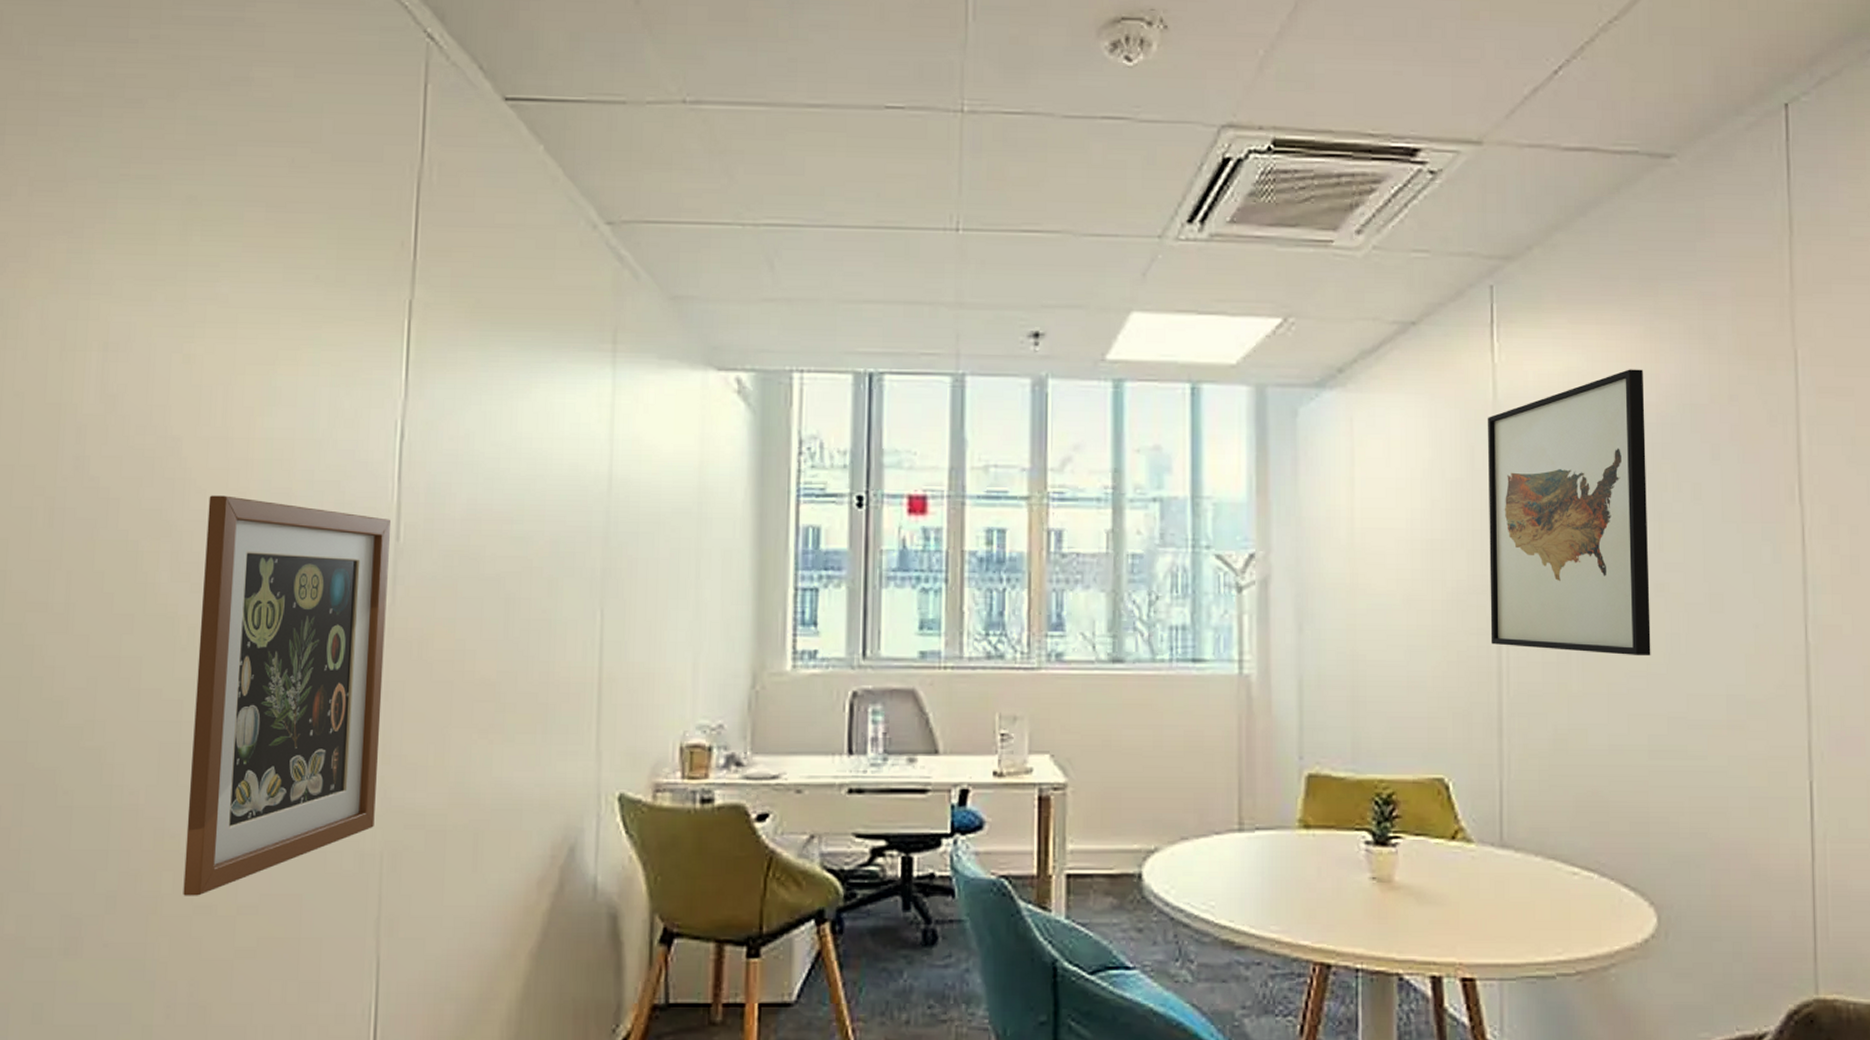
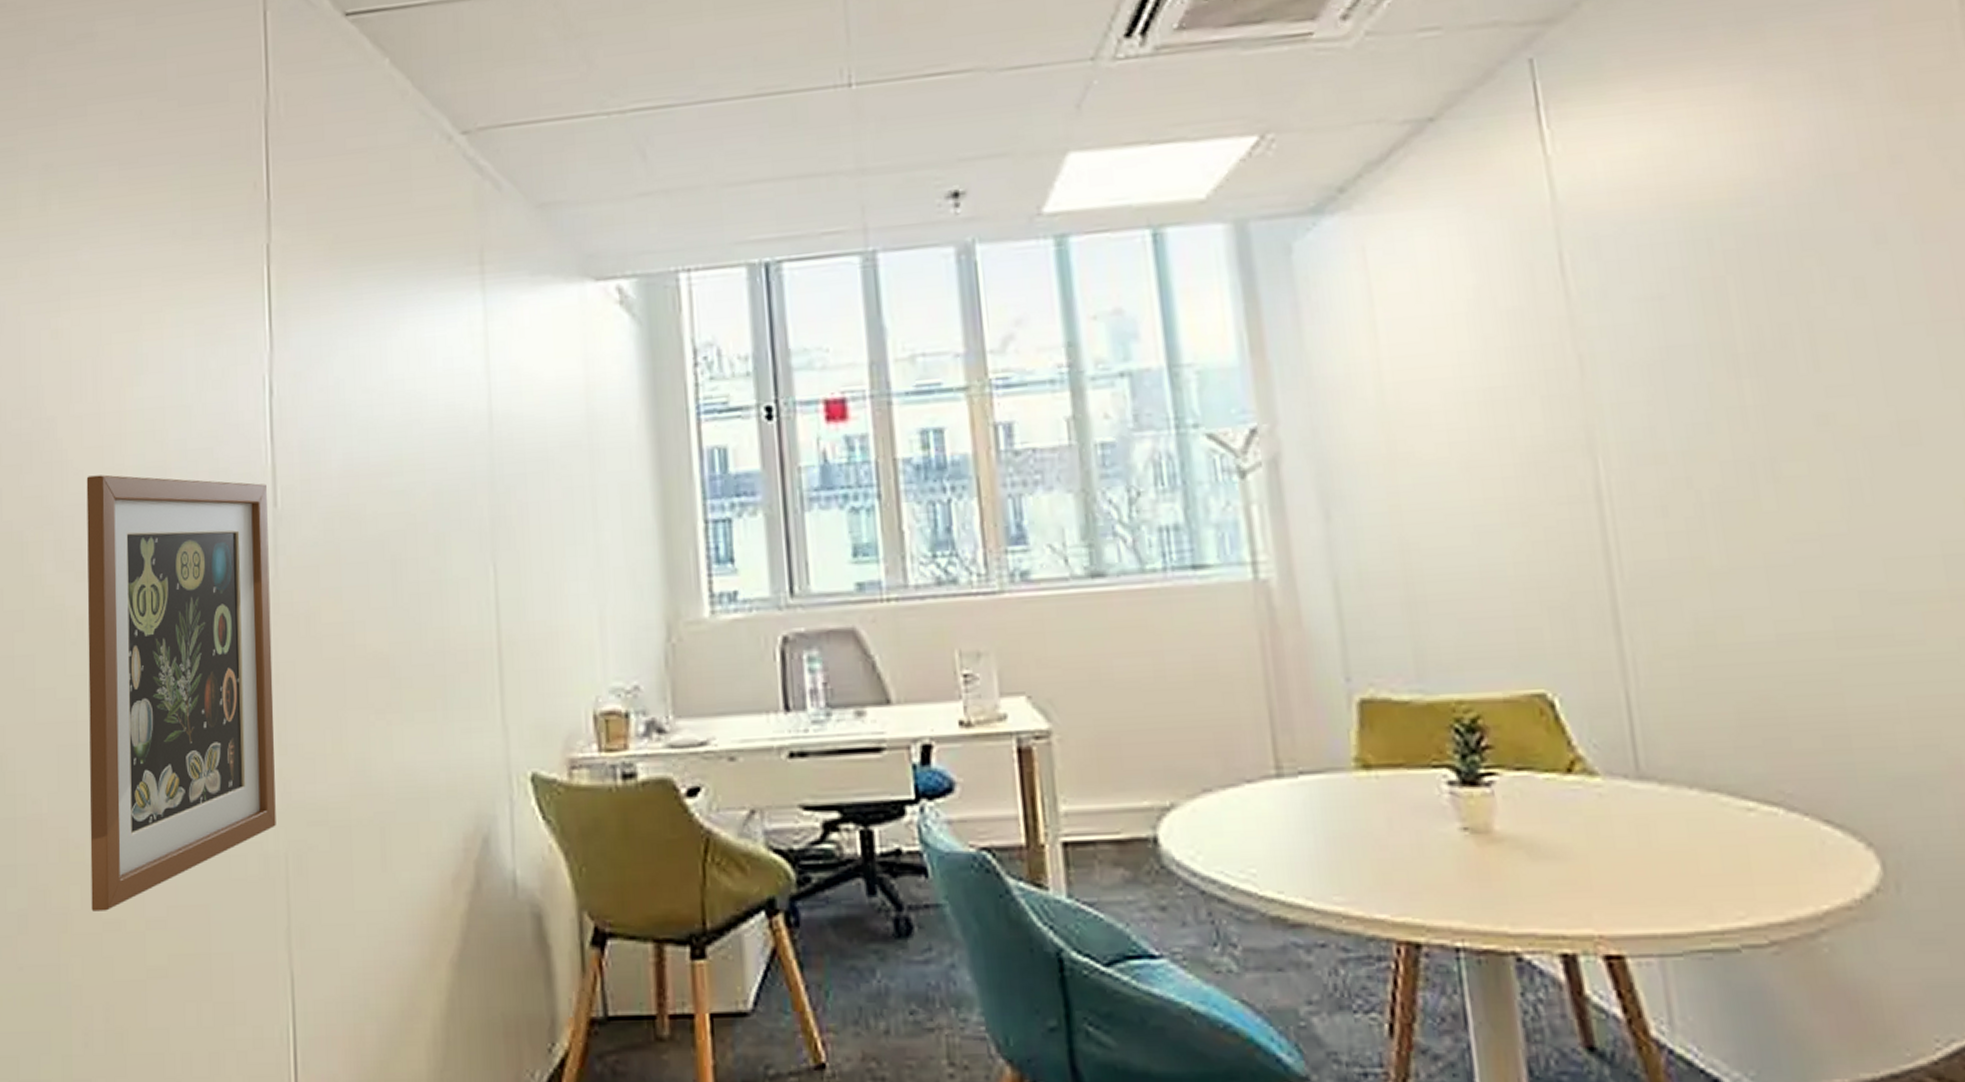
wall art: present [1488,369,1651,656] -> none [1547,138,1822,515]

